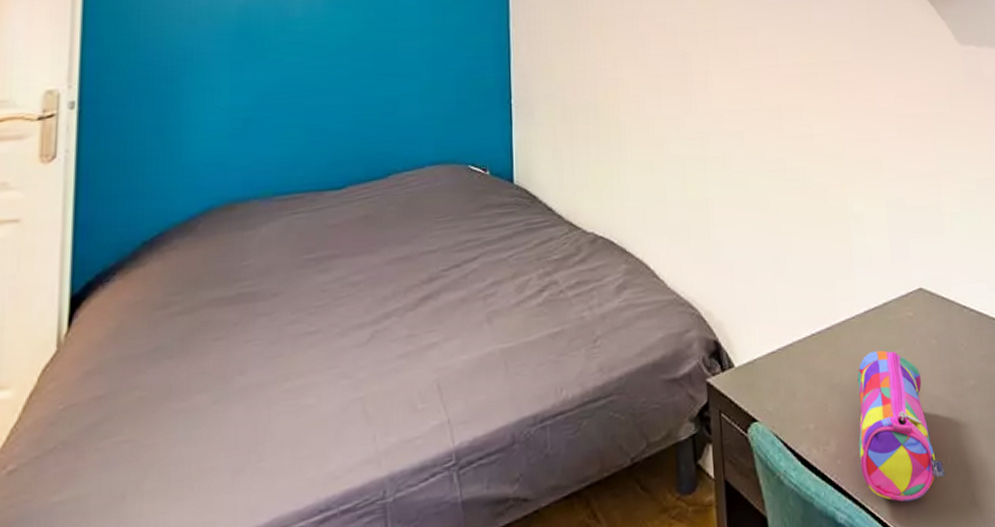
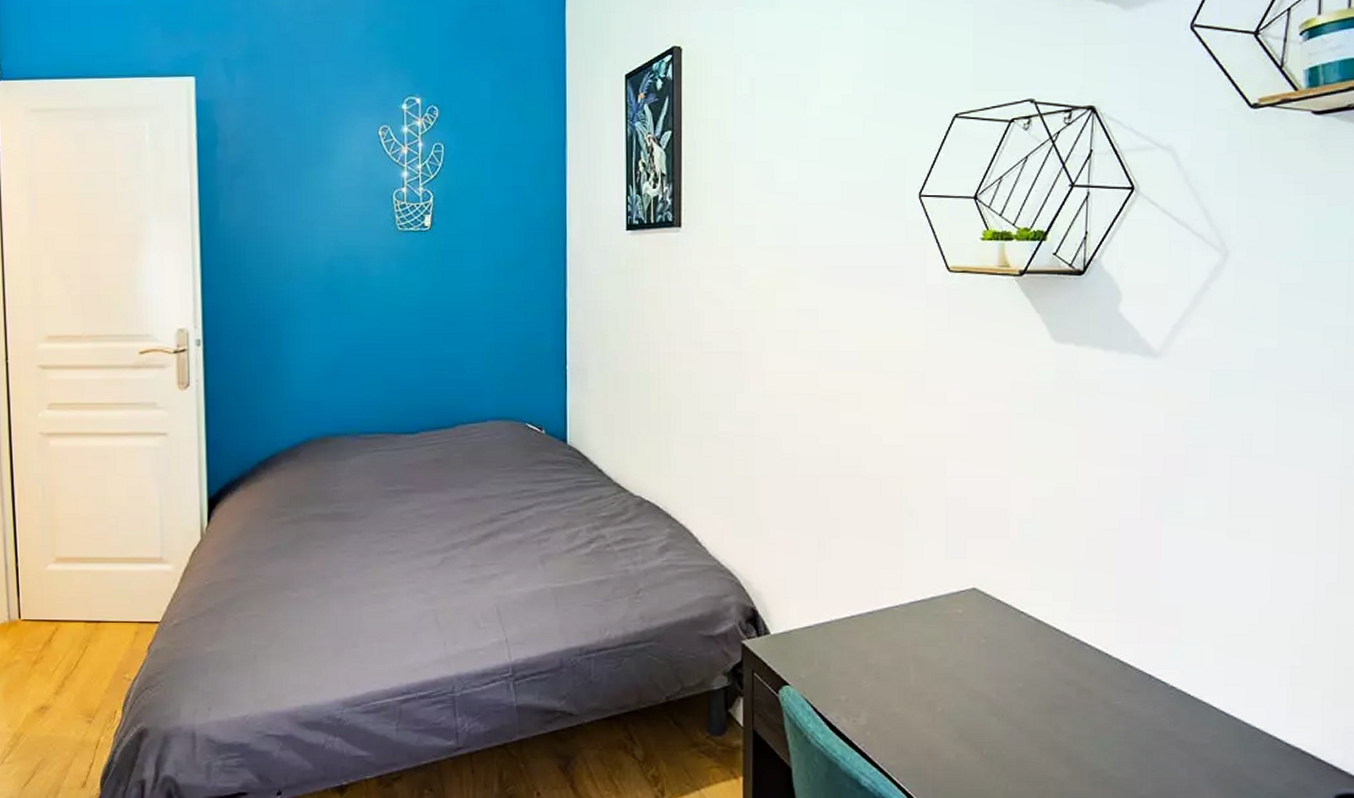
pencil case: present [857,350,945,502] -> none [889,640,978,780]

